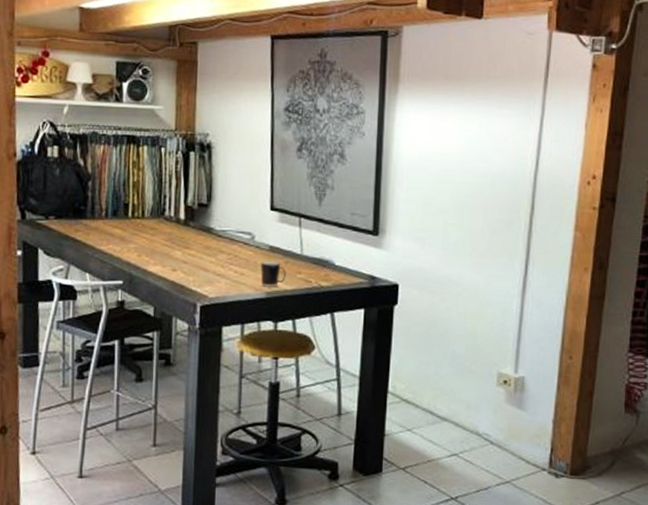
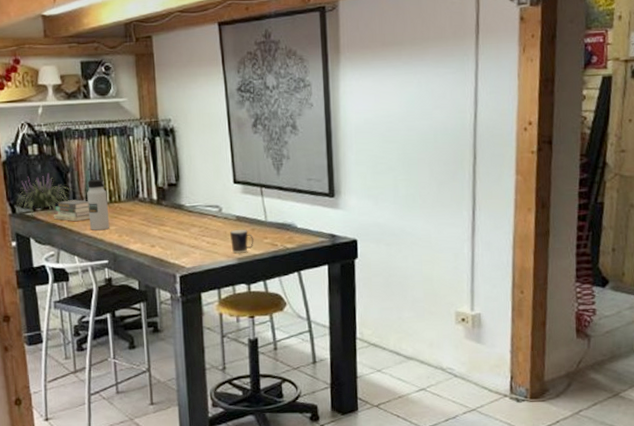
plant: none [26,178,92,227] -> present [15,173,72,219]
books: none [67,210,109,235] -> present [53,199,91,222]
water bottle: none [106,191,130,247] -> present [87,179,110,230]

